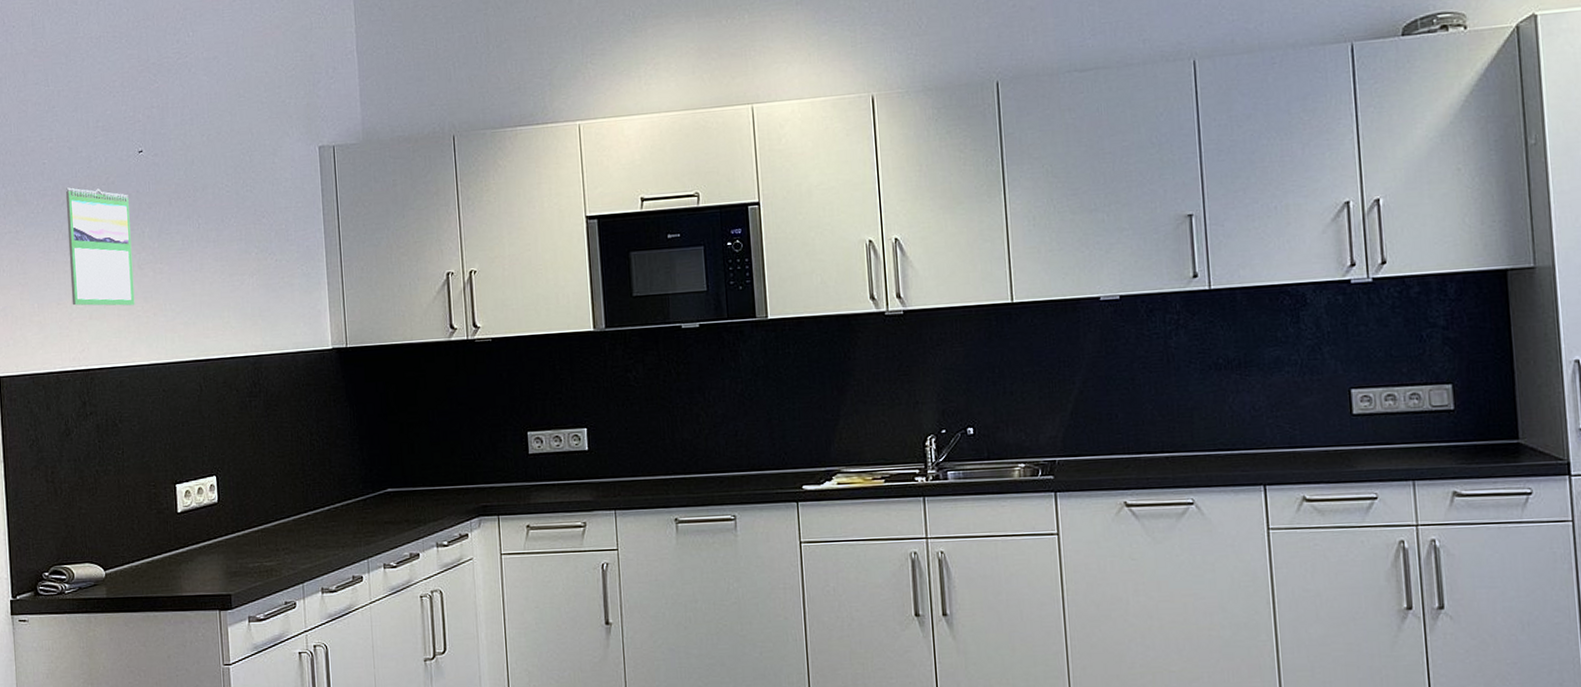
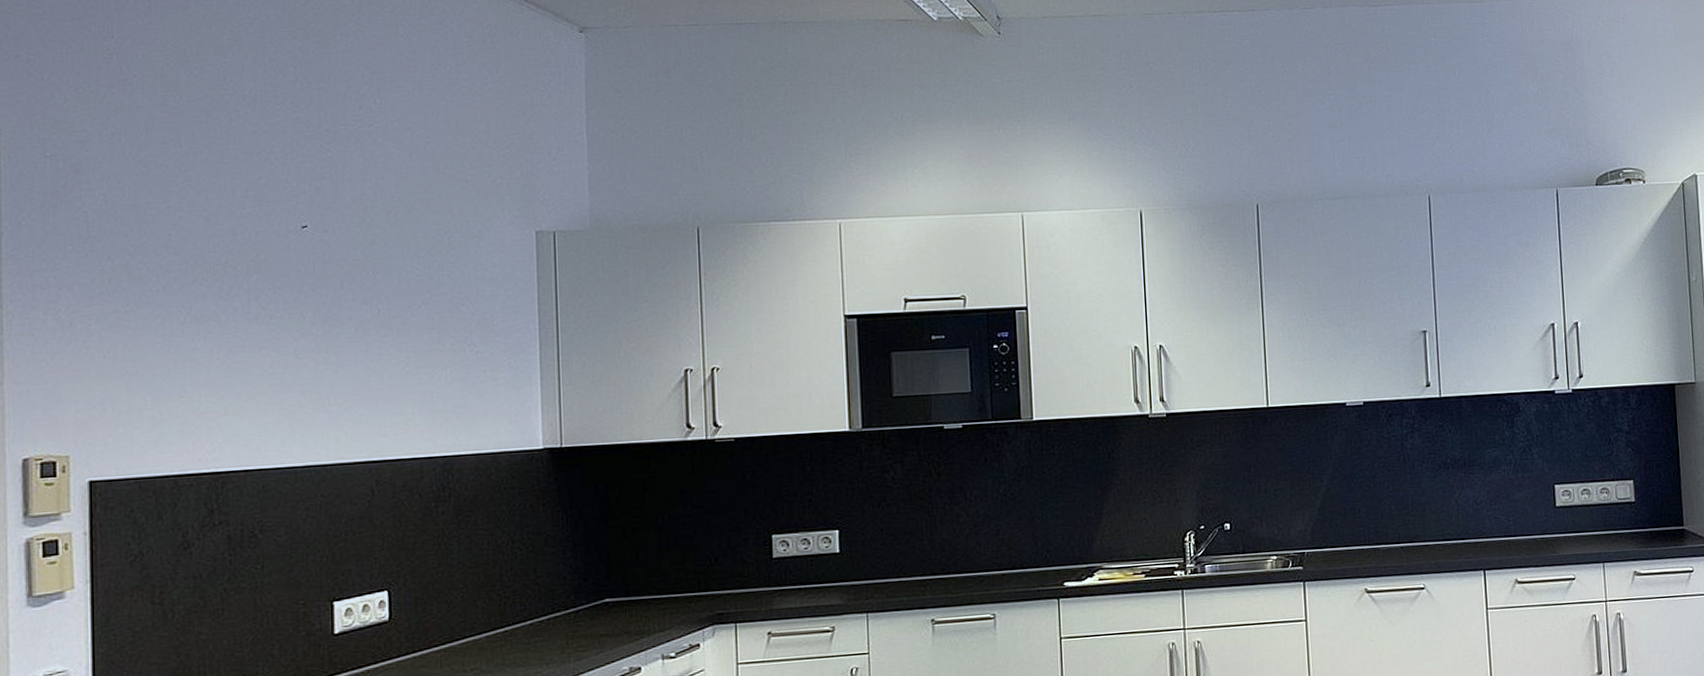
calendar: present [65,187,135,306] -> none [198,263,288,400]

